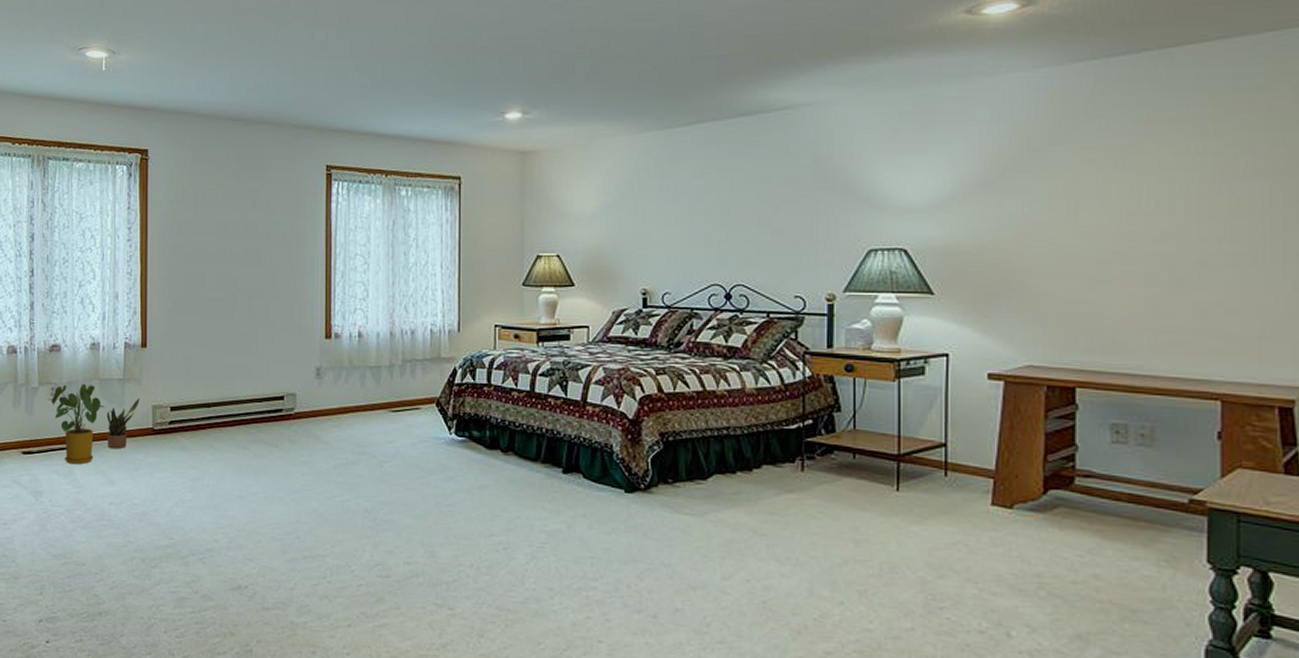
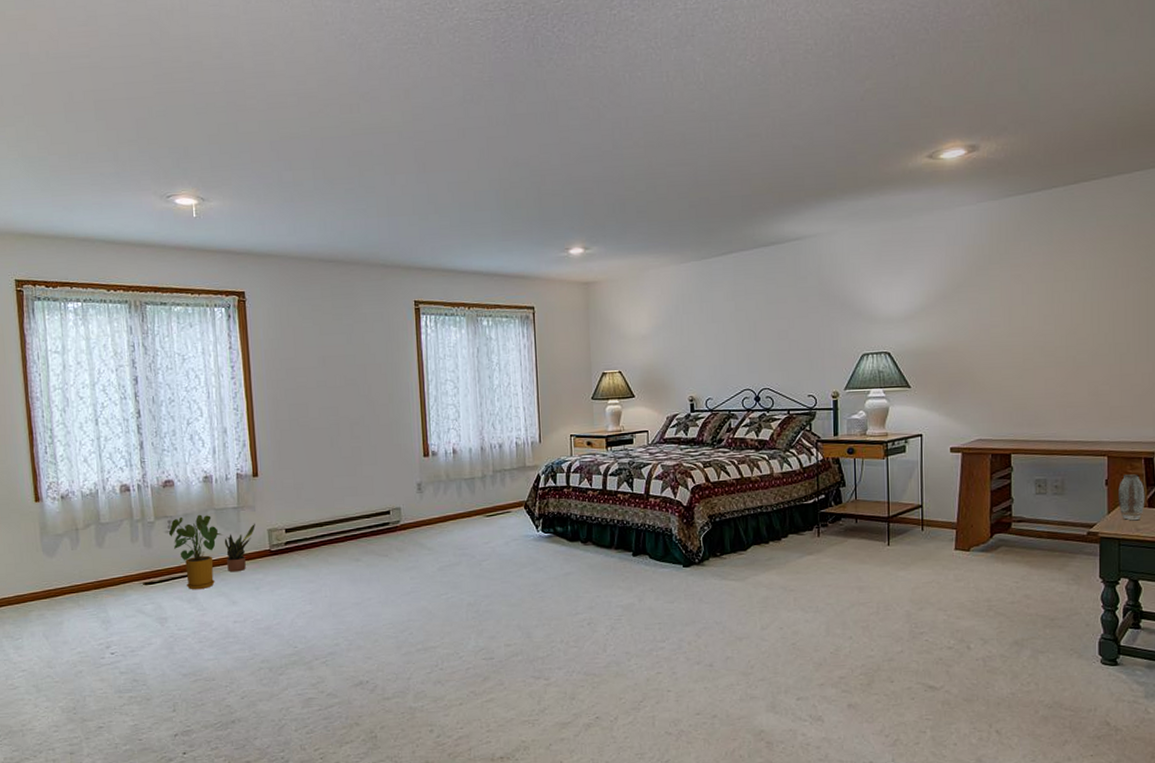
vase: none [1238,427,1280,491] -> present [1118,474,1145,521]

